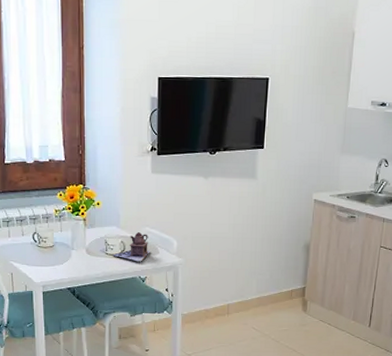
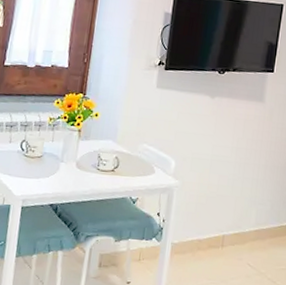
teapot: present [113,232,150,262] -> none [104,149,146,181]

